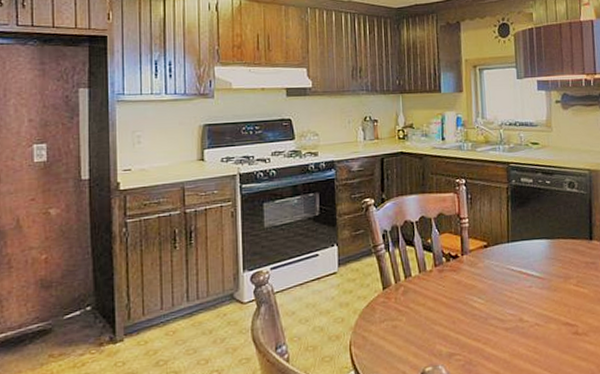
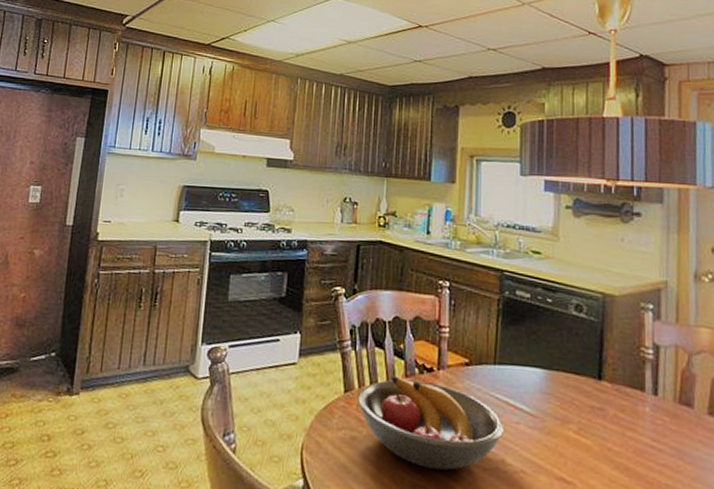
fruit bowl: none [396,267,520,339] -> present [358,375,505,470]

